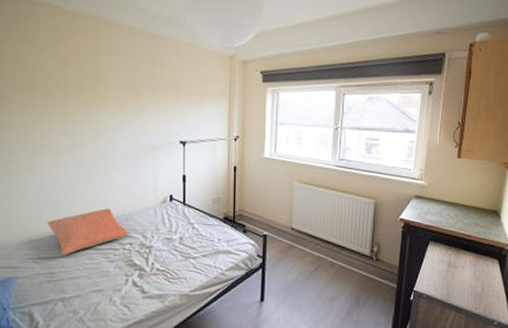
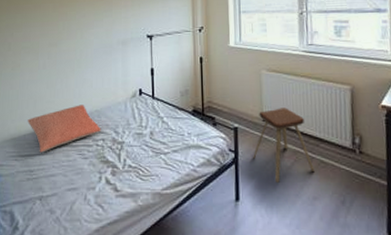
music stool: none [280,218,335,285] -> present [253,108,315,183]

